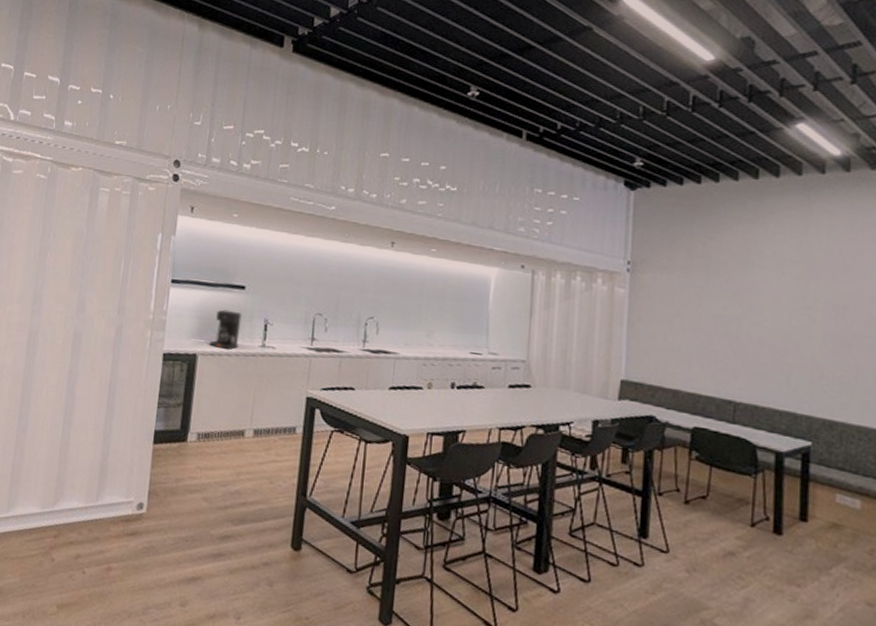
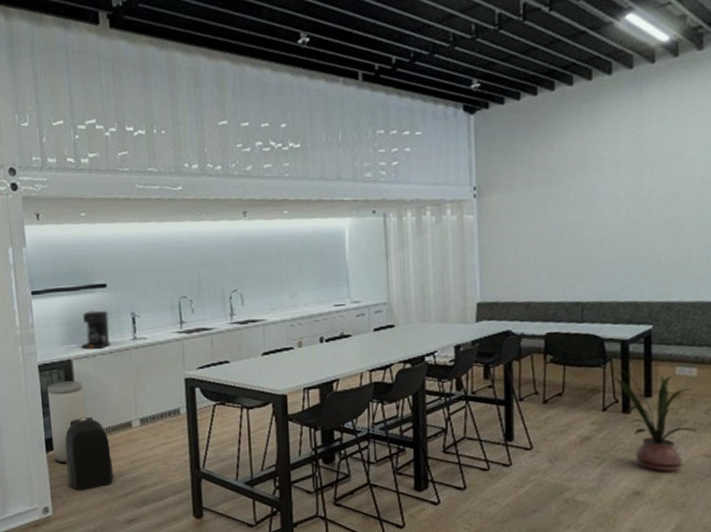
pedal bin: none [159,374,203,462] -> present [47,380,86,465]
backpack: none [167,415,219,493] -> present [64,416,114,491]
house plant: none [762,477,861,615] -> present [610,365,700,471]

